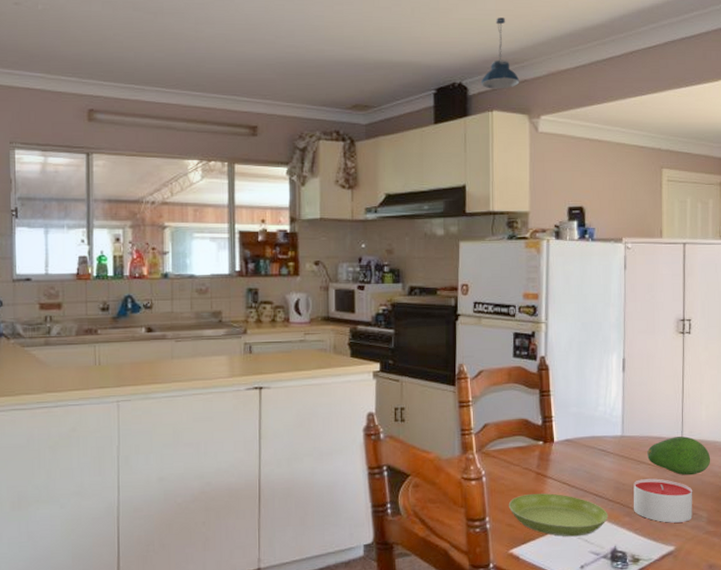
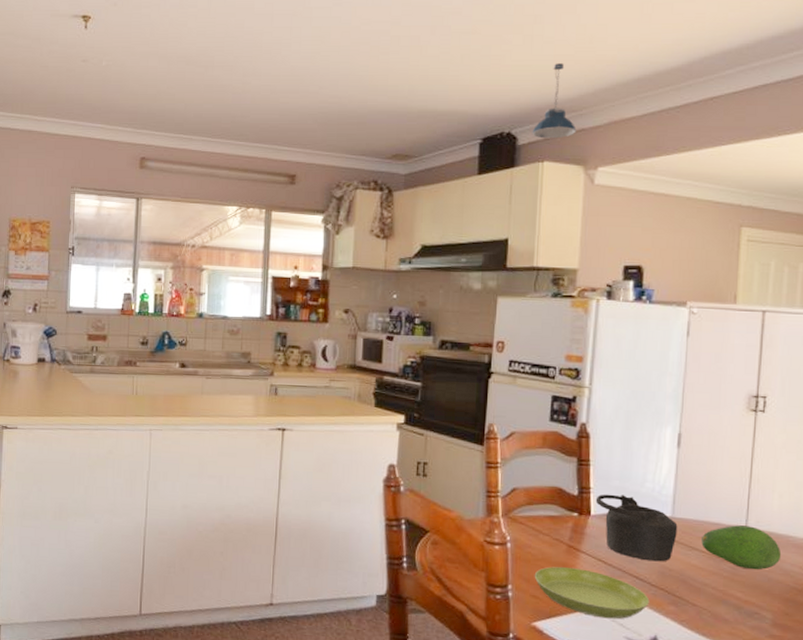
teapot: none [557,420,627,479] -> present [595,494,678,562]
candle: present [633,478,693,523] -> none [681,567,756,621]

